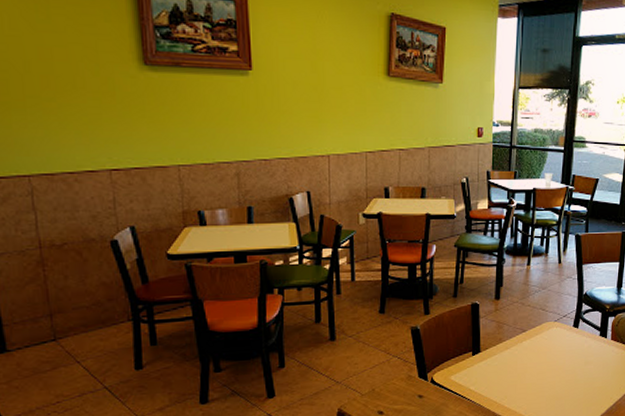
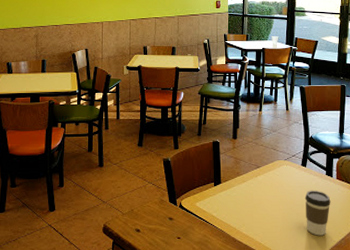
coffee cup: none [575,353,604,403] -> present [304,190,331,236]

